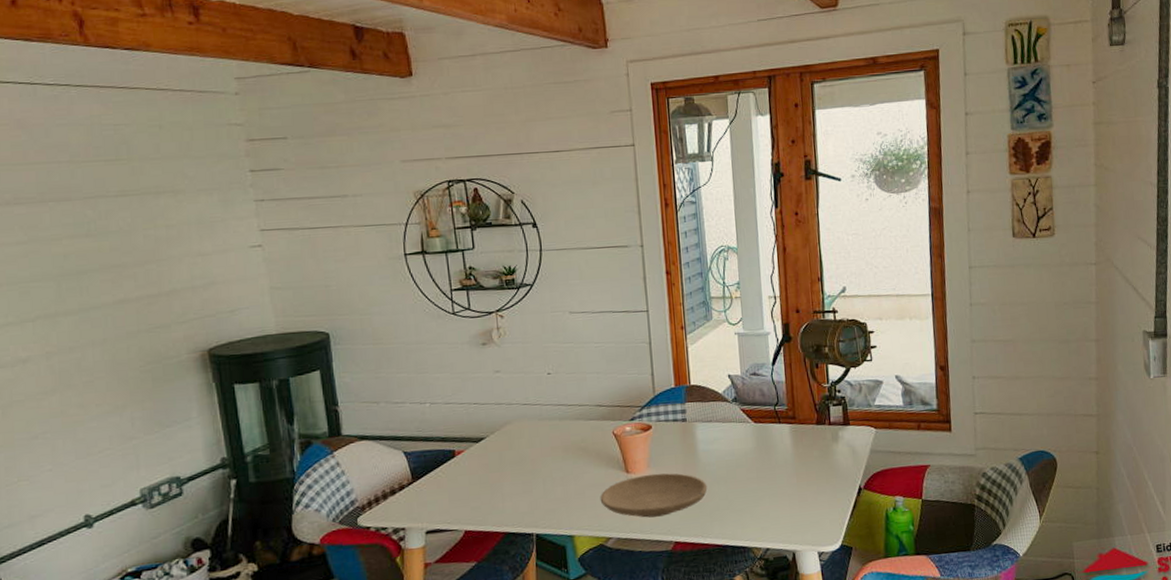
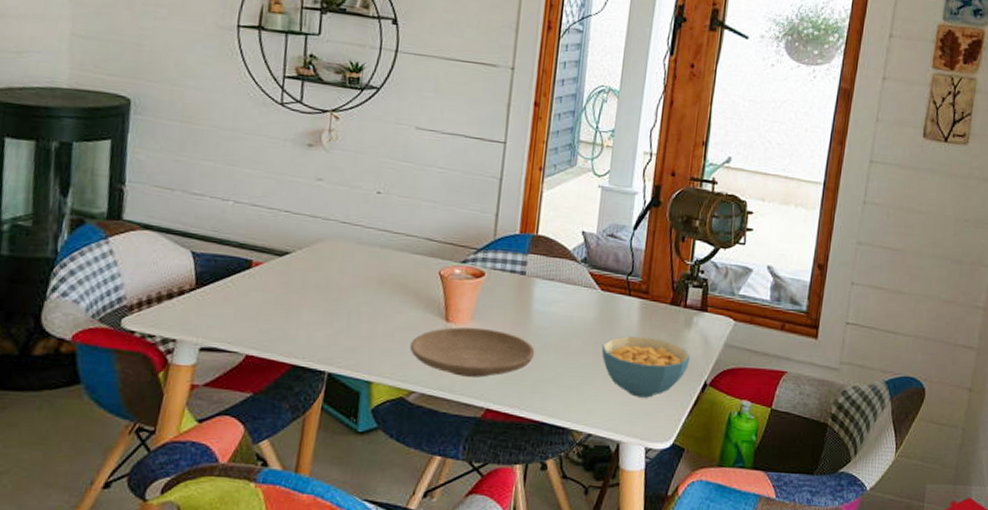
cereal bowl: none [763,455,843,510] -> present [601,336,691,398]

